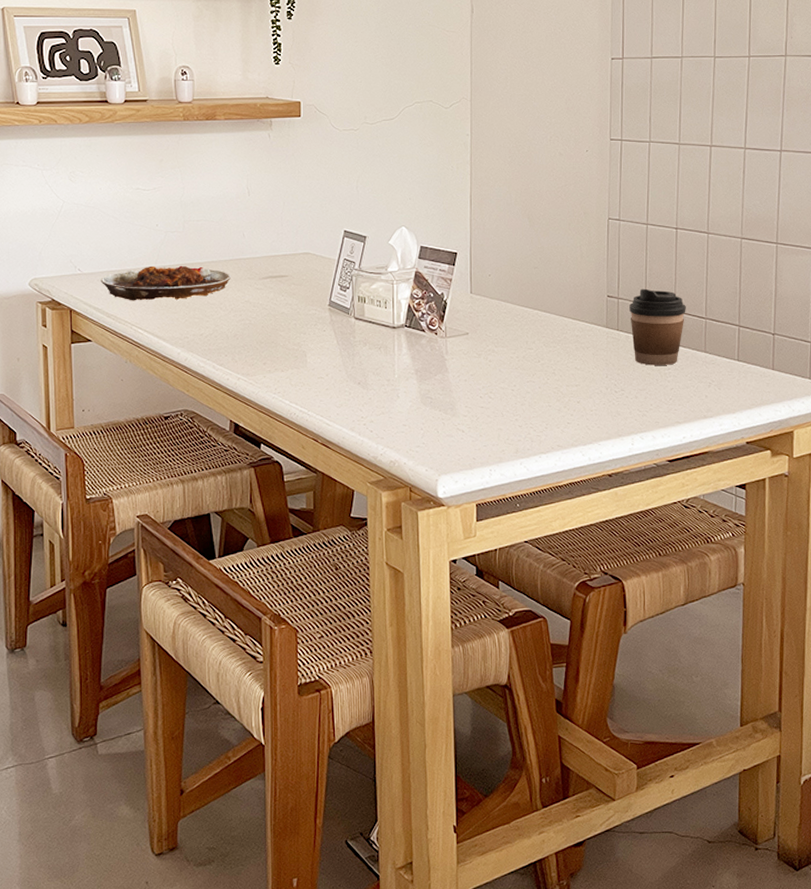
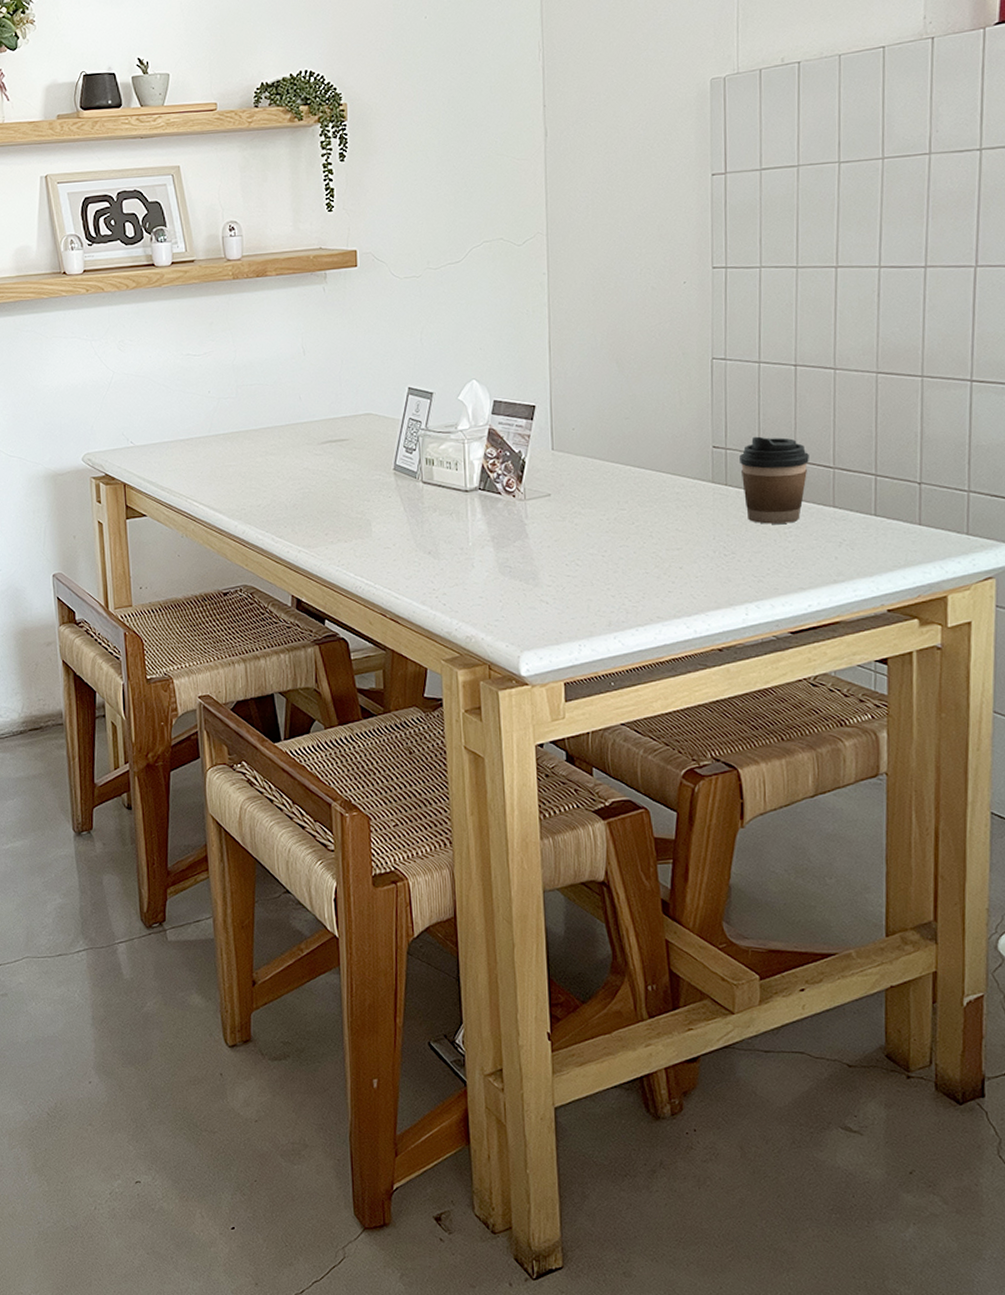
plate: present [100,265,231,301] -> none [153,433,288,473]

